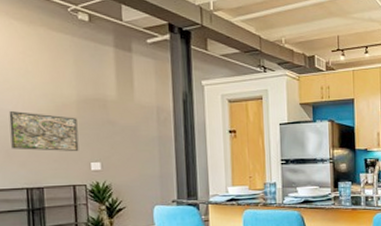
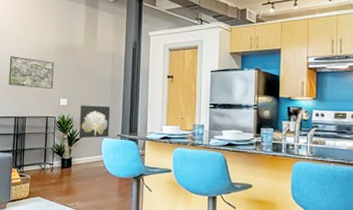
wall art: none [120,168,162,208] -> present [78,105,111,139]

